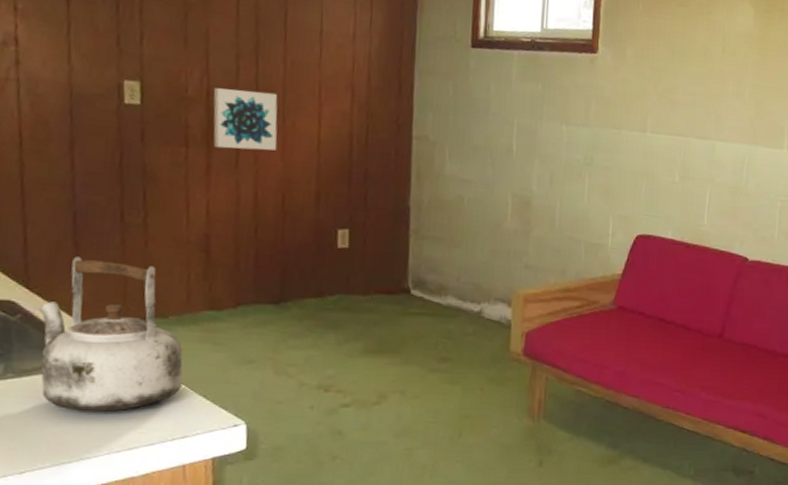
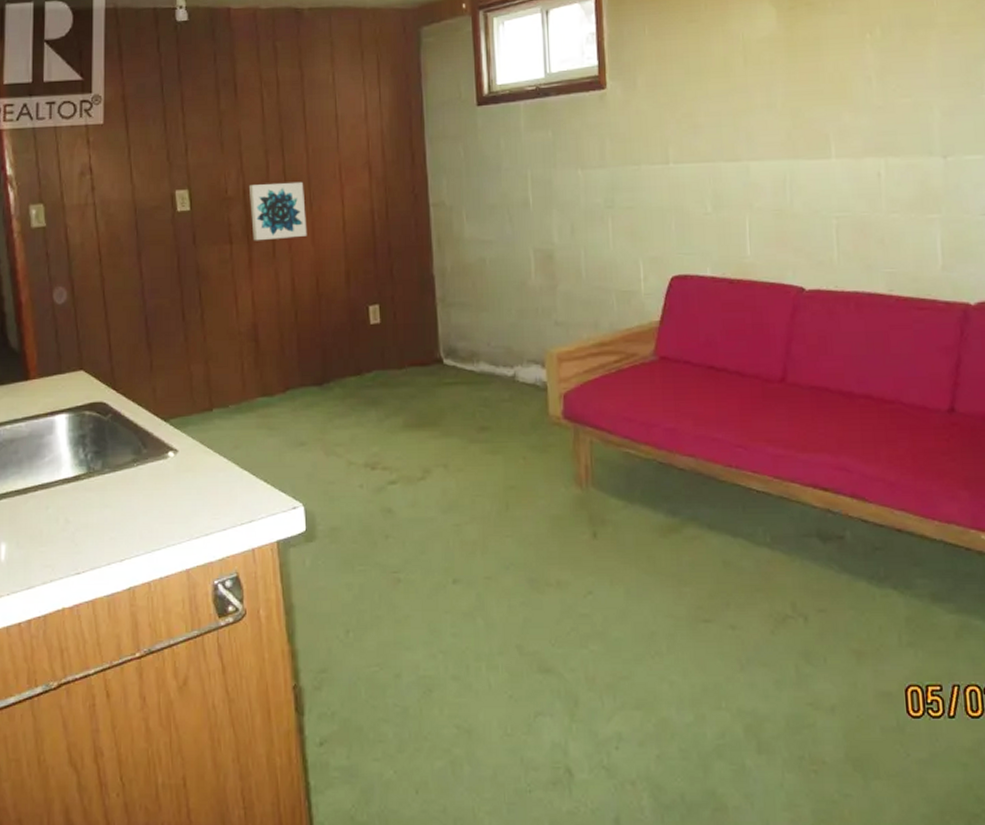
kettle: present [35,256,183,412] -> none [122,357,246,500]

